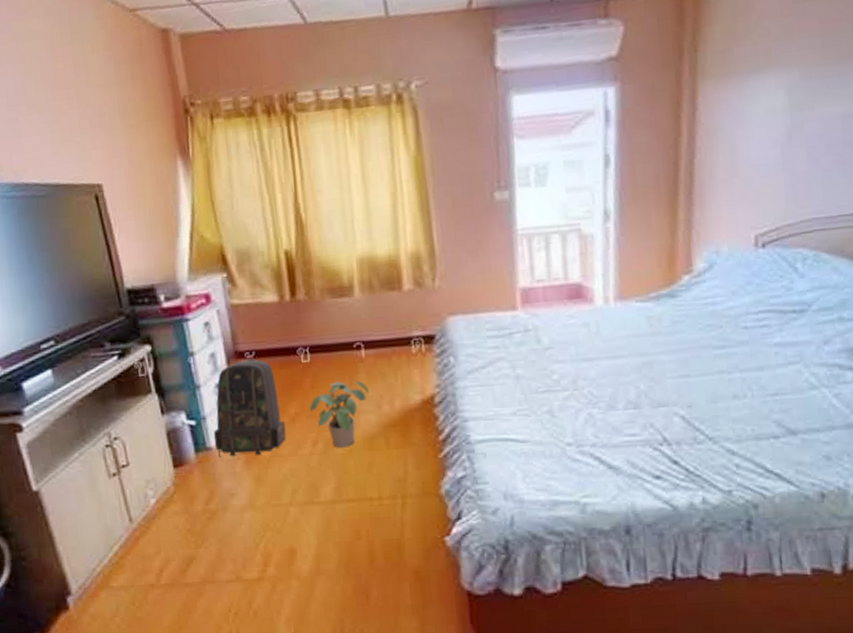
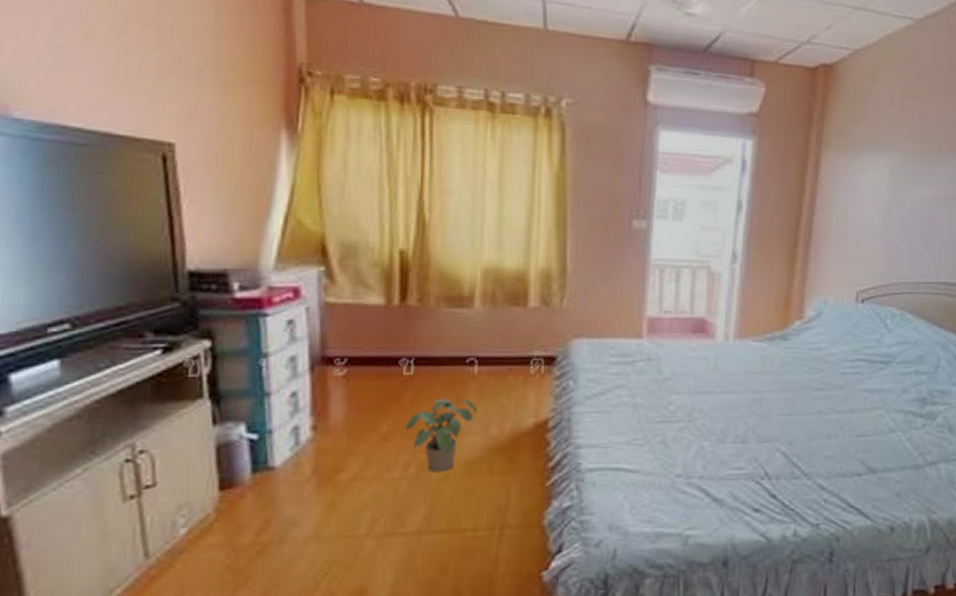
backpack: present [214,358,286,458] -> none [280,366,373,479]

